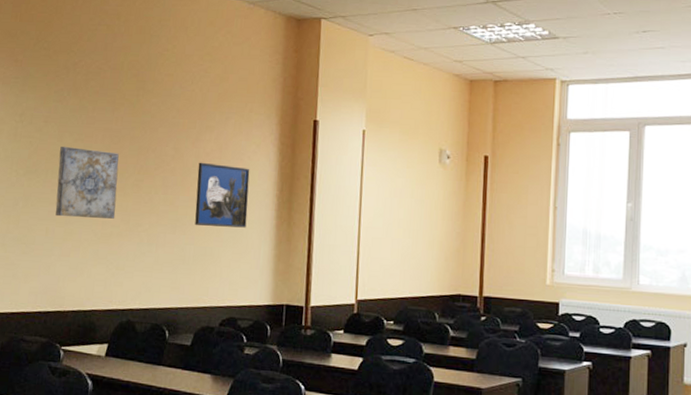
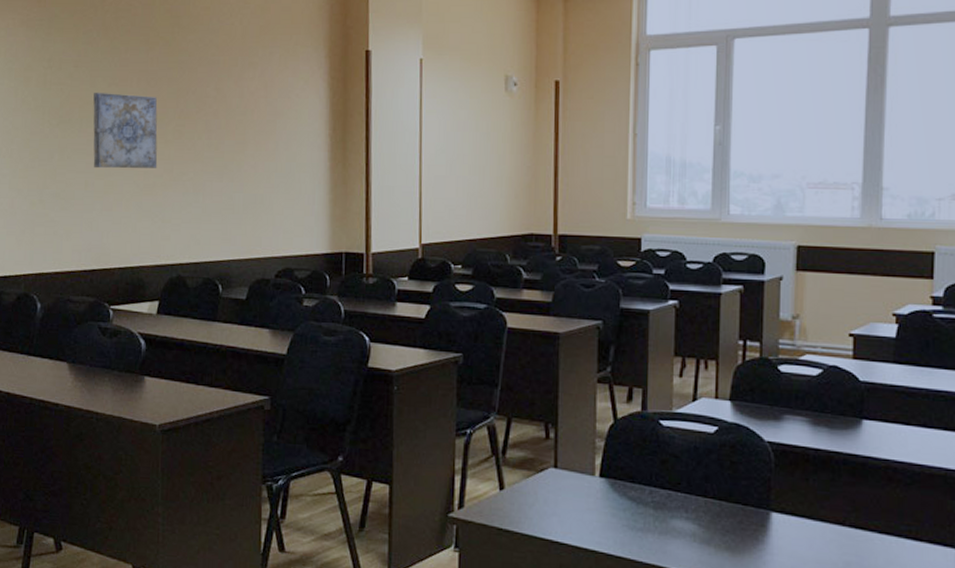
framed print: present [195,162,250,228] -> none [242,102,299,172]

